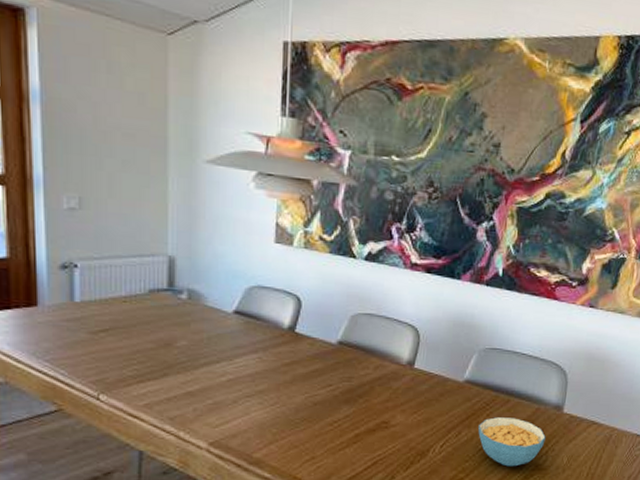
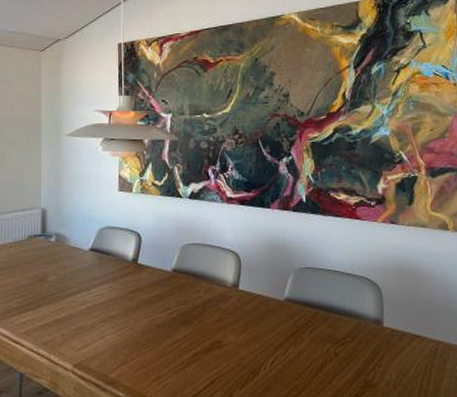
cereal bowl: present [478,417,546,467] -> none [304,333,371,384]

